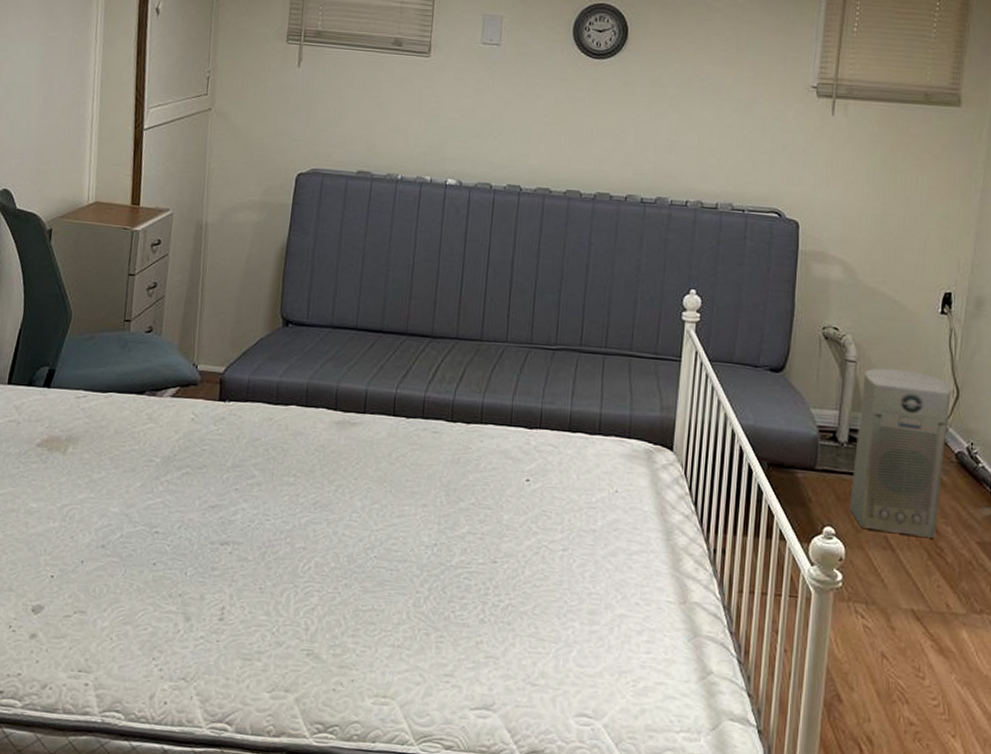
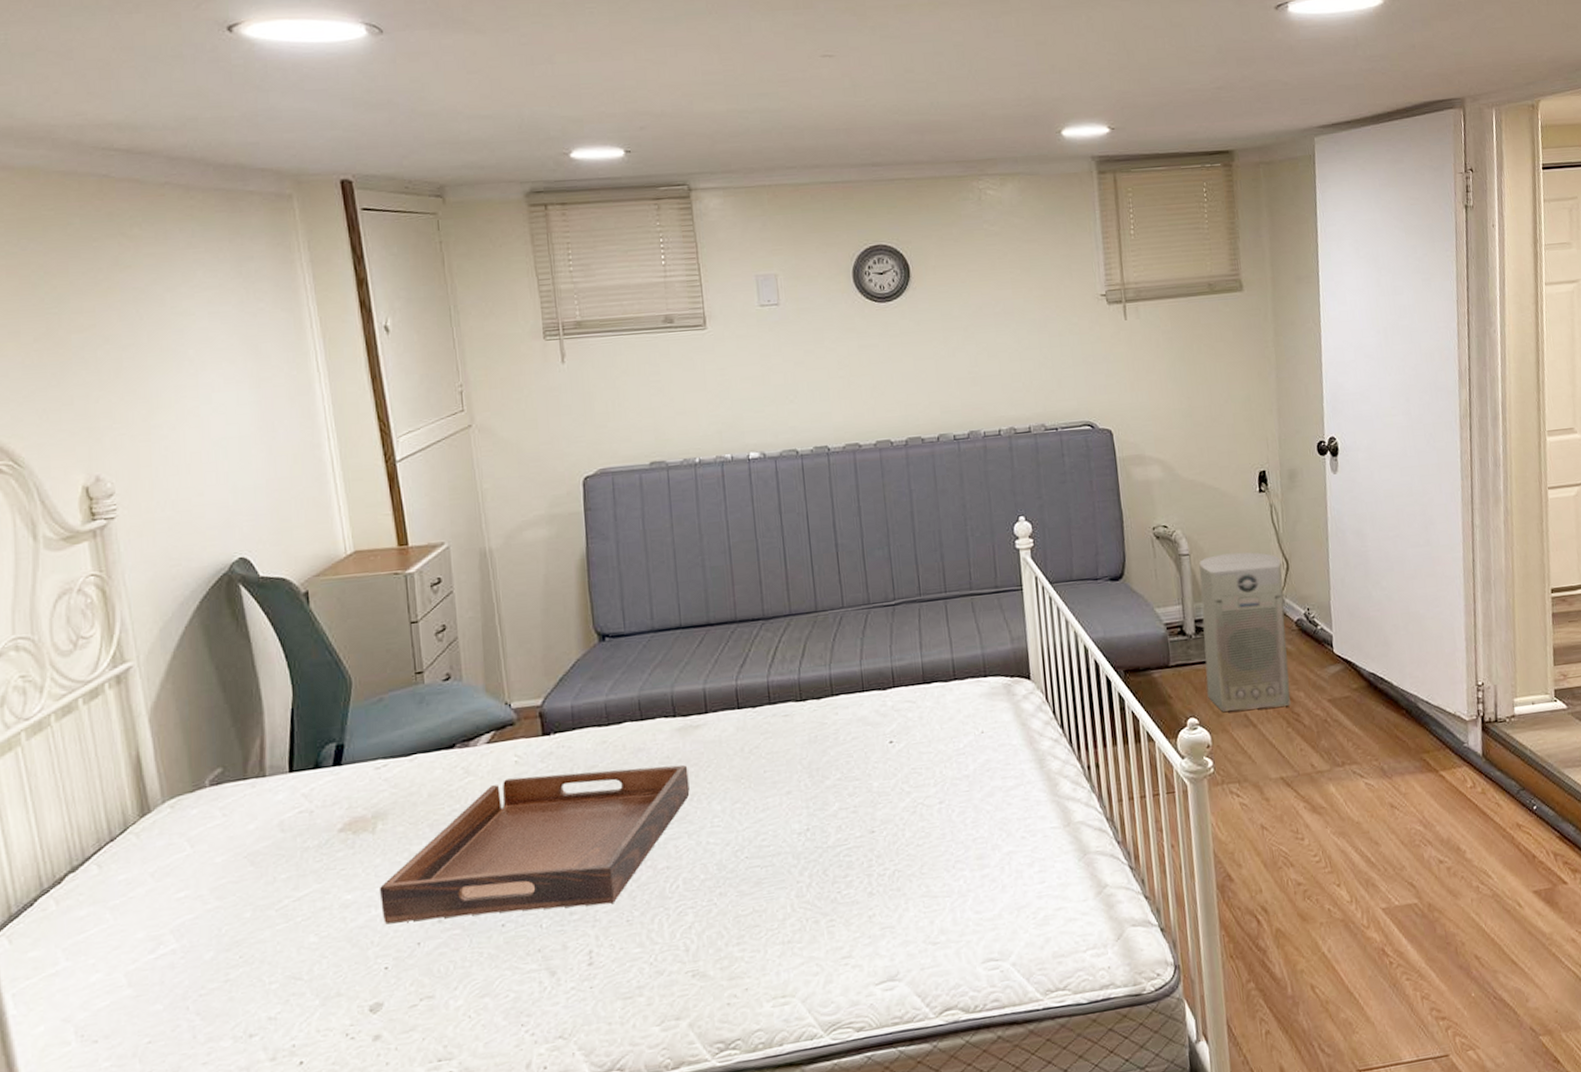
serving tray: none [58,433,339,569] -> present [380,765,690,923]

